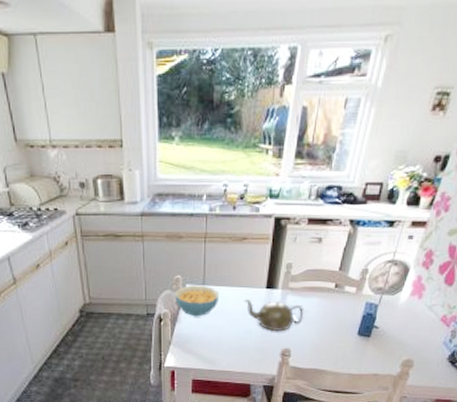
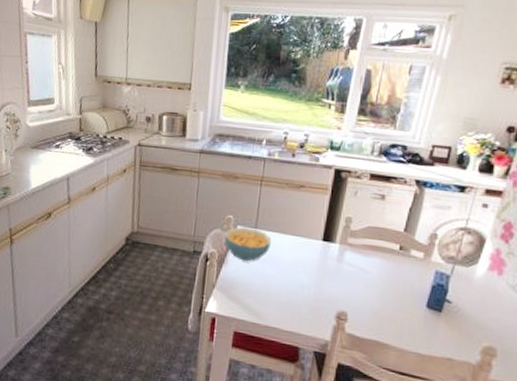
teapot: present [245,299,304,331] -> none [299,250,364,291]

